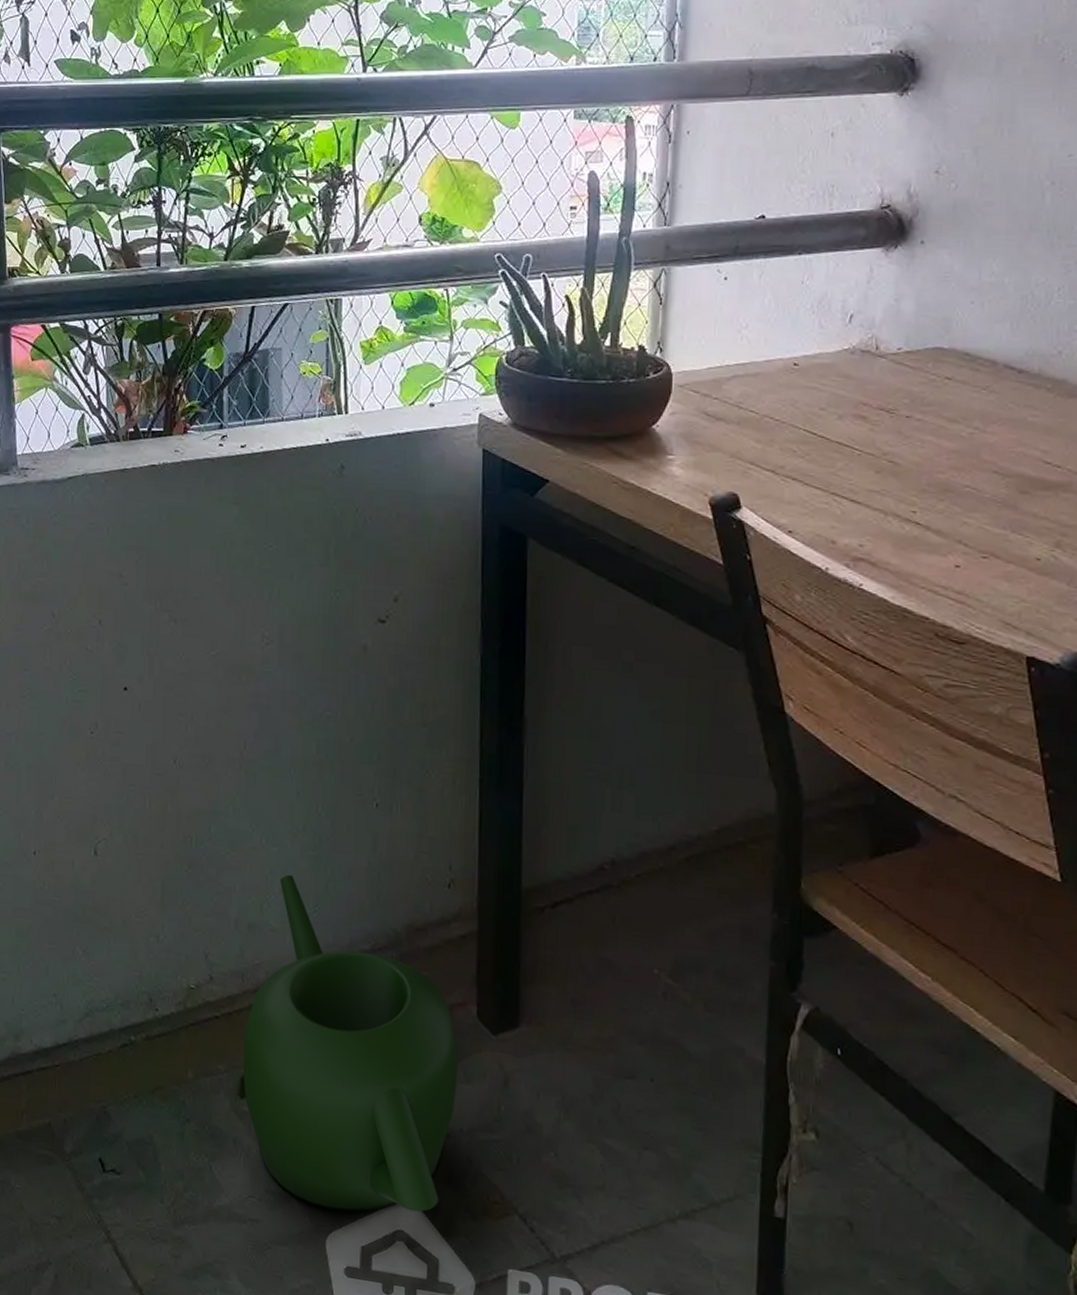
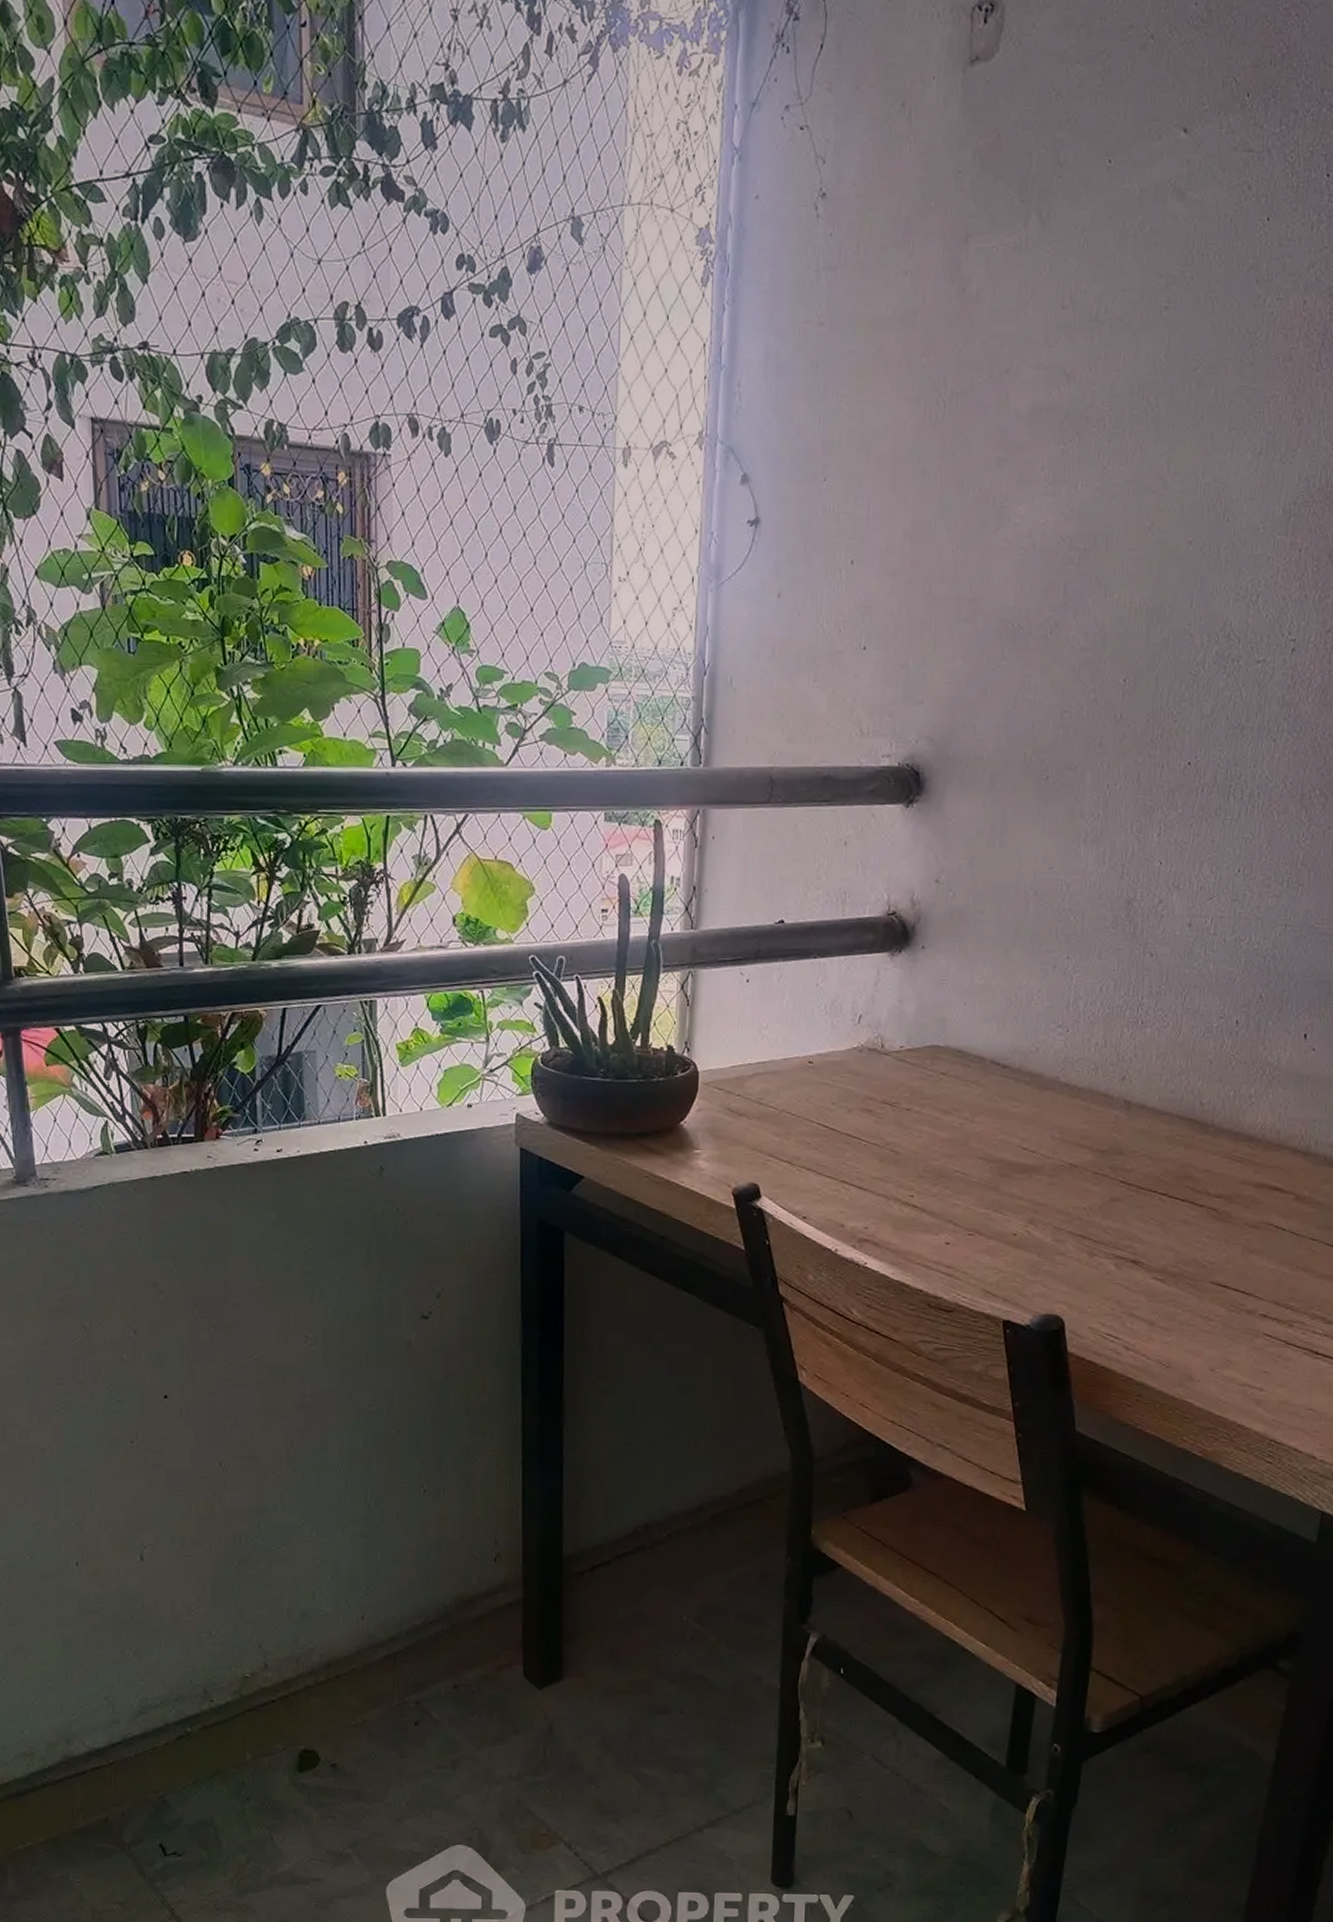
watering can: present [242,874,458,1214] -> none [300,1562,507,1862]

